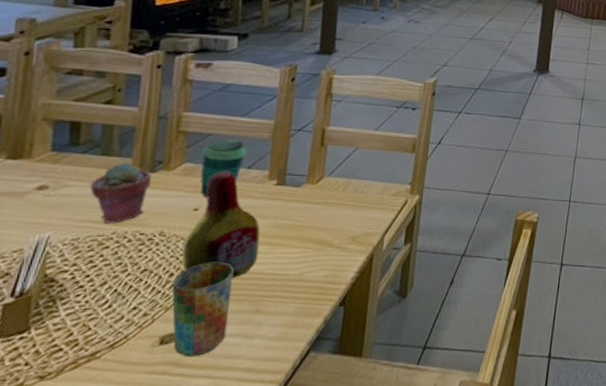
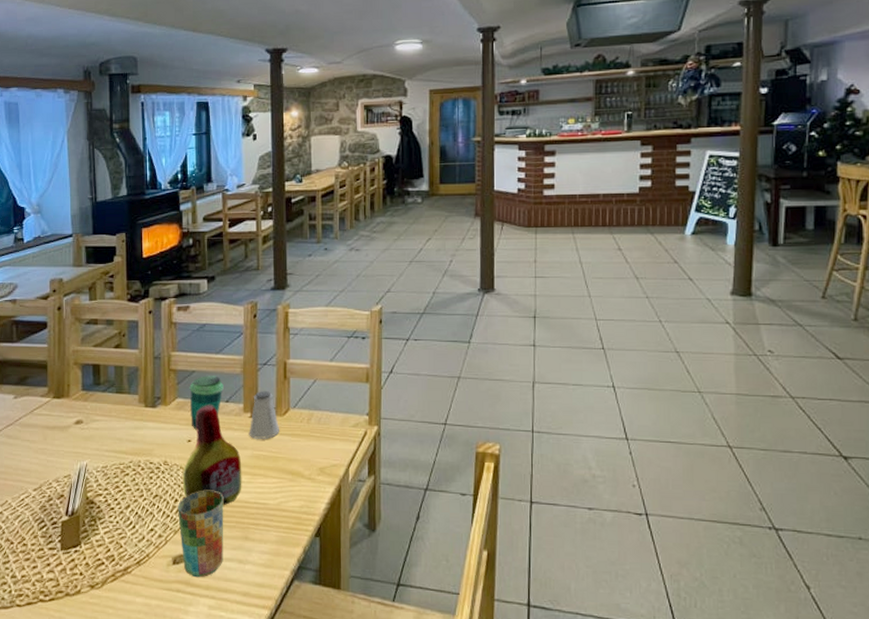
potted succulent: present [90,162,152,224] -> none [111,398,154,453]
saltshaker: none [272,158,310,208] -> present [249,391,279,439]

